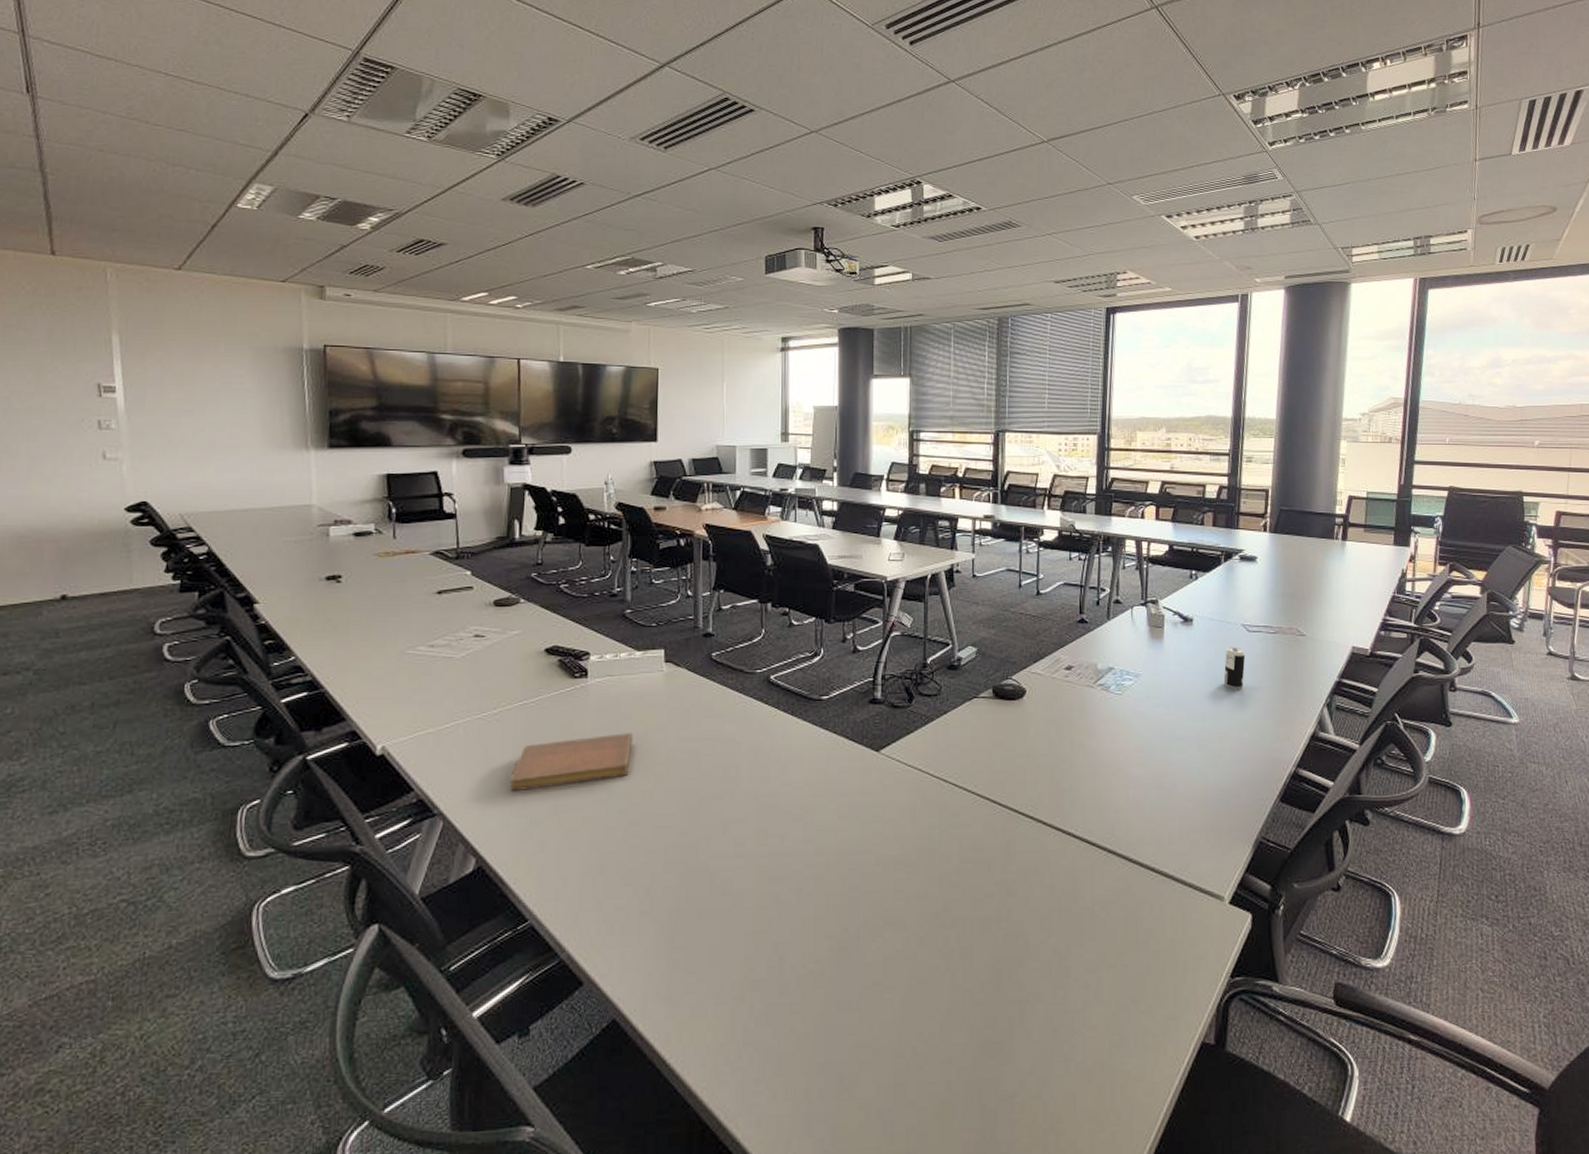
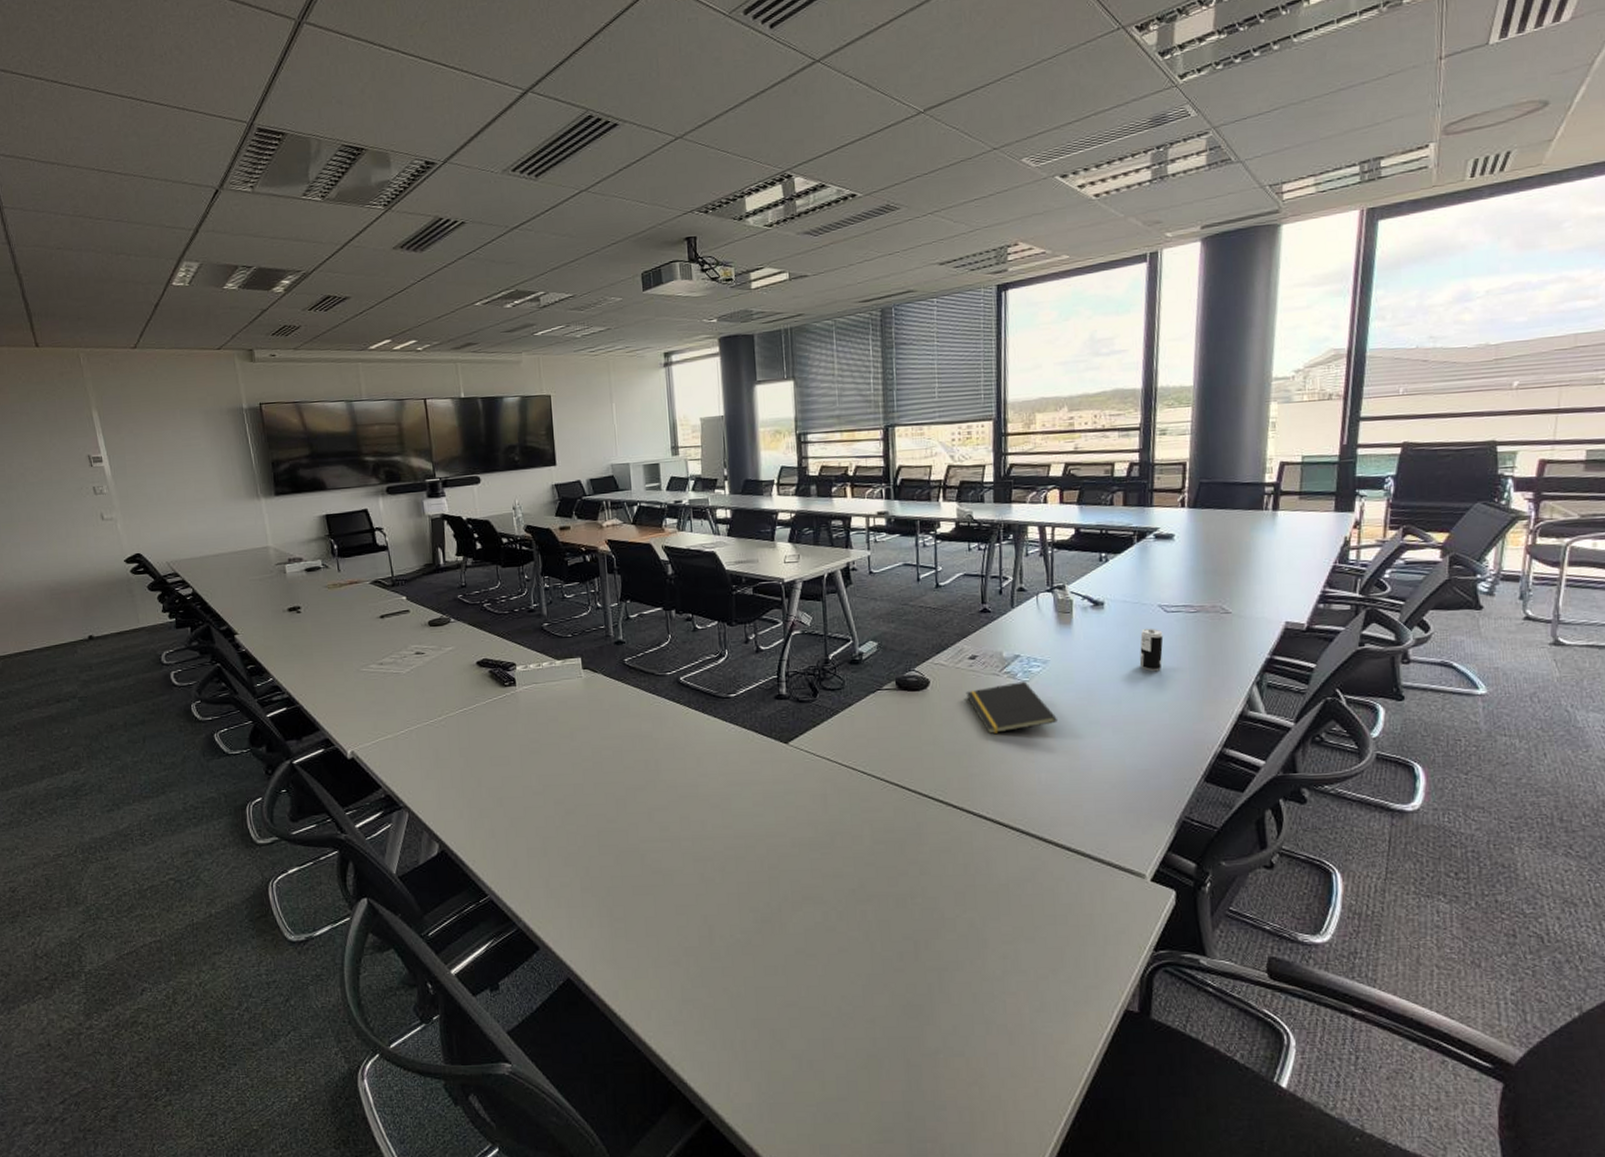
notebook: present [510,733,633,792] -> none [459,733,562,787]
notepad: none [1060,695,1146,747] -> present [966,681,1057,734]

